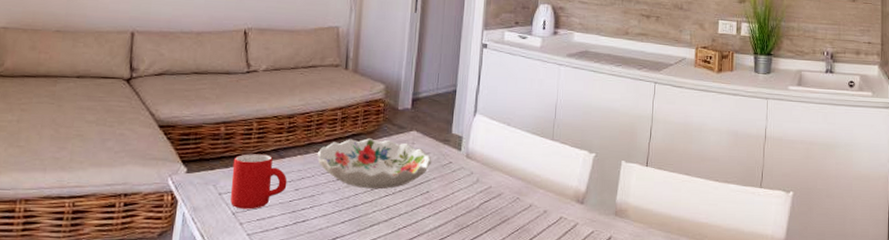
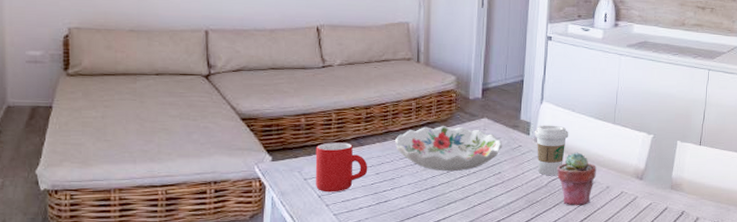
coffee cup: none [466,139,504,196] -> present [534,125,569,175]
potted succulent: none [489,171,533,233] -> present [556,152,596,206]

